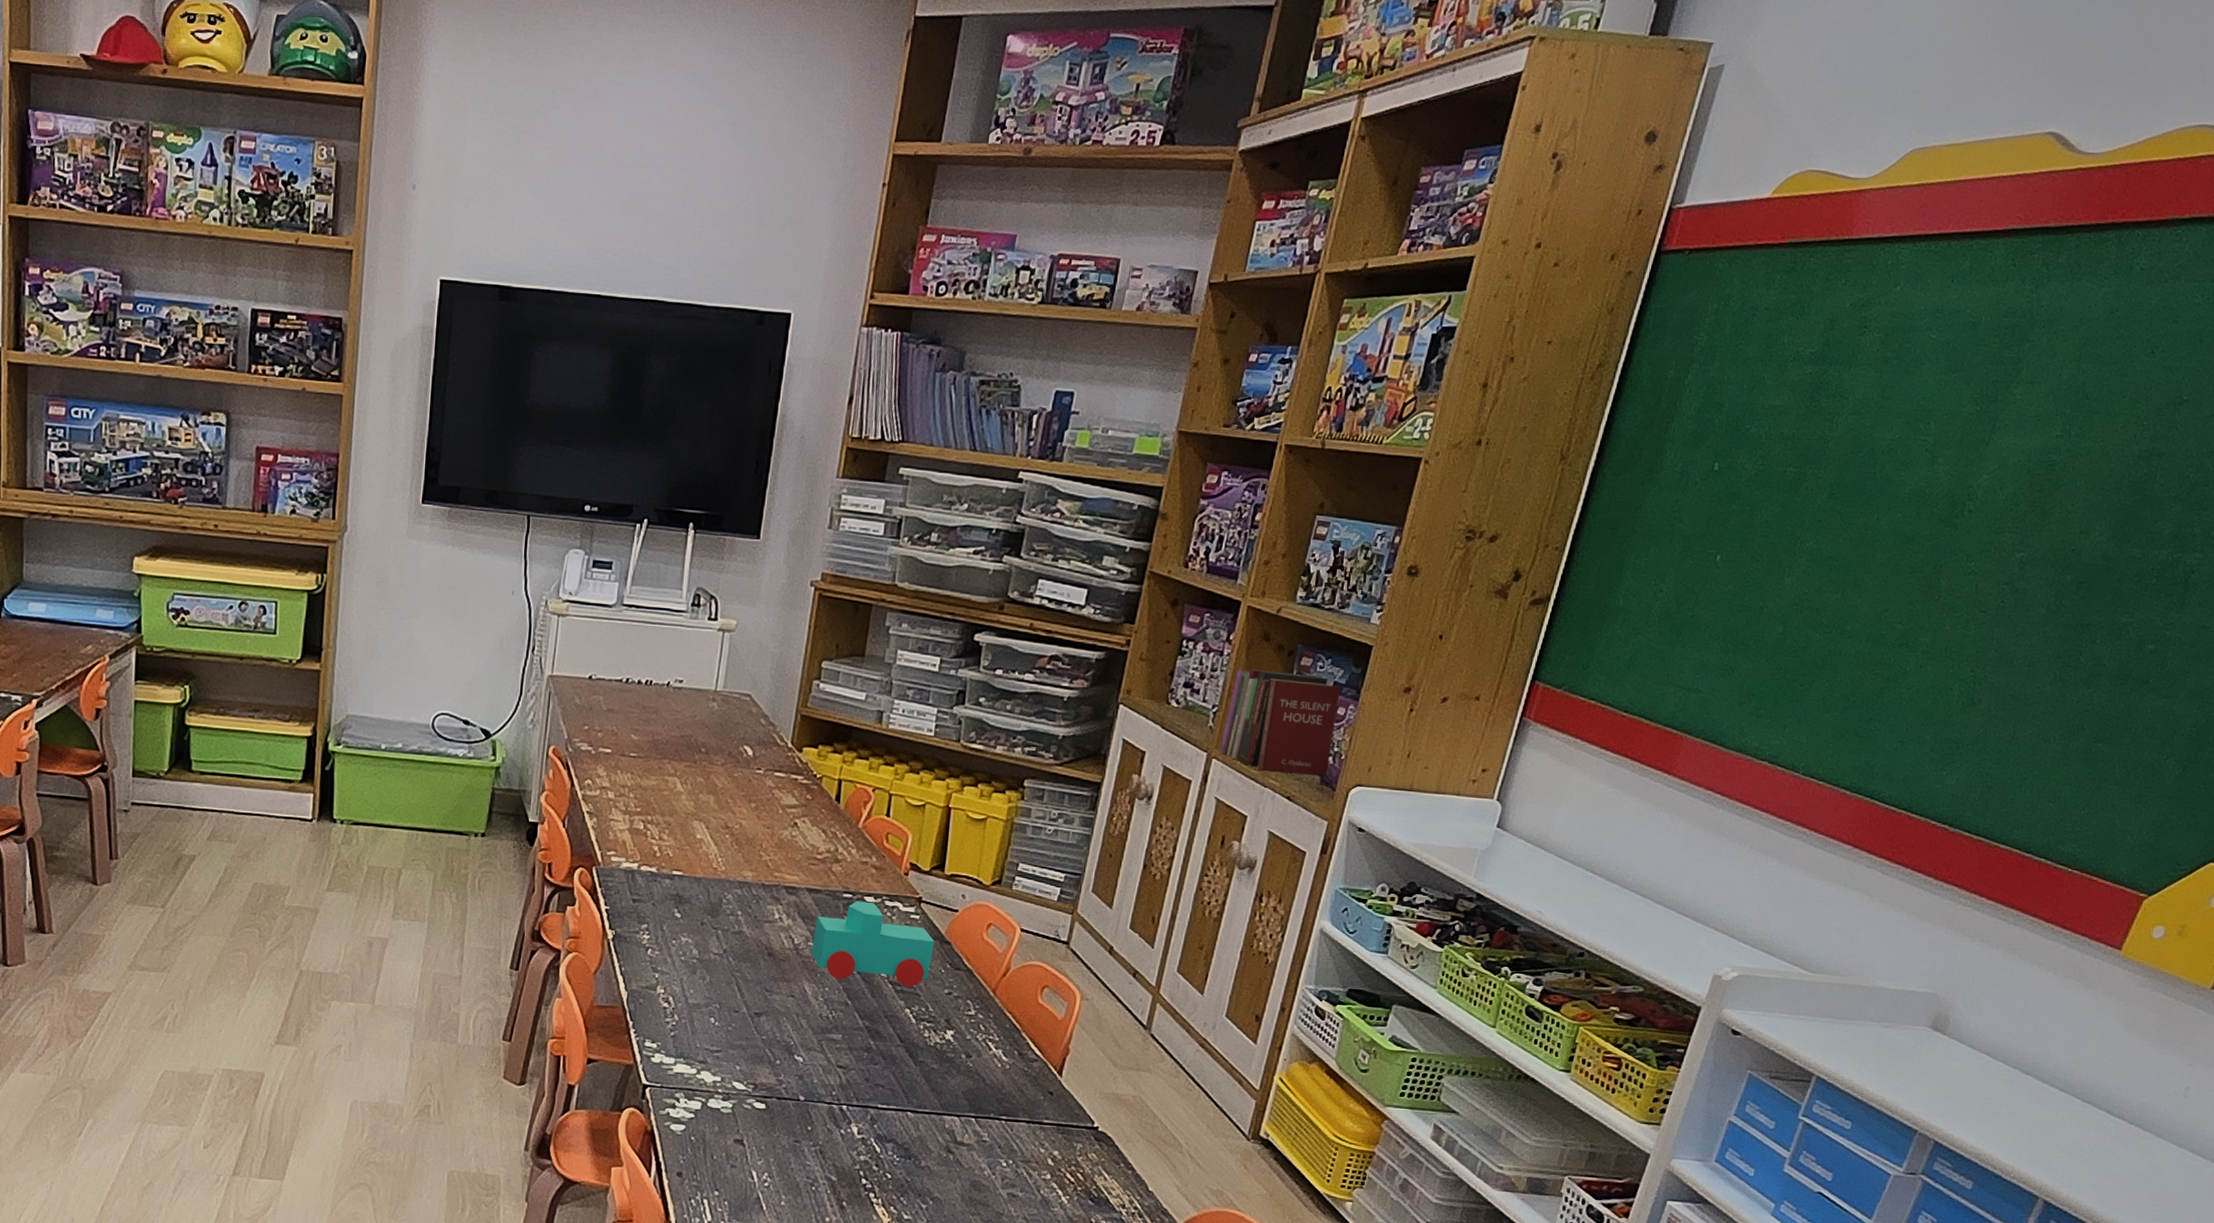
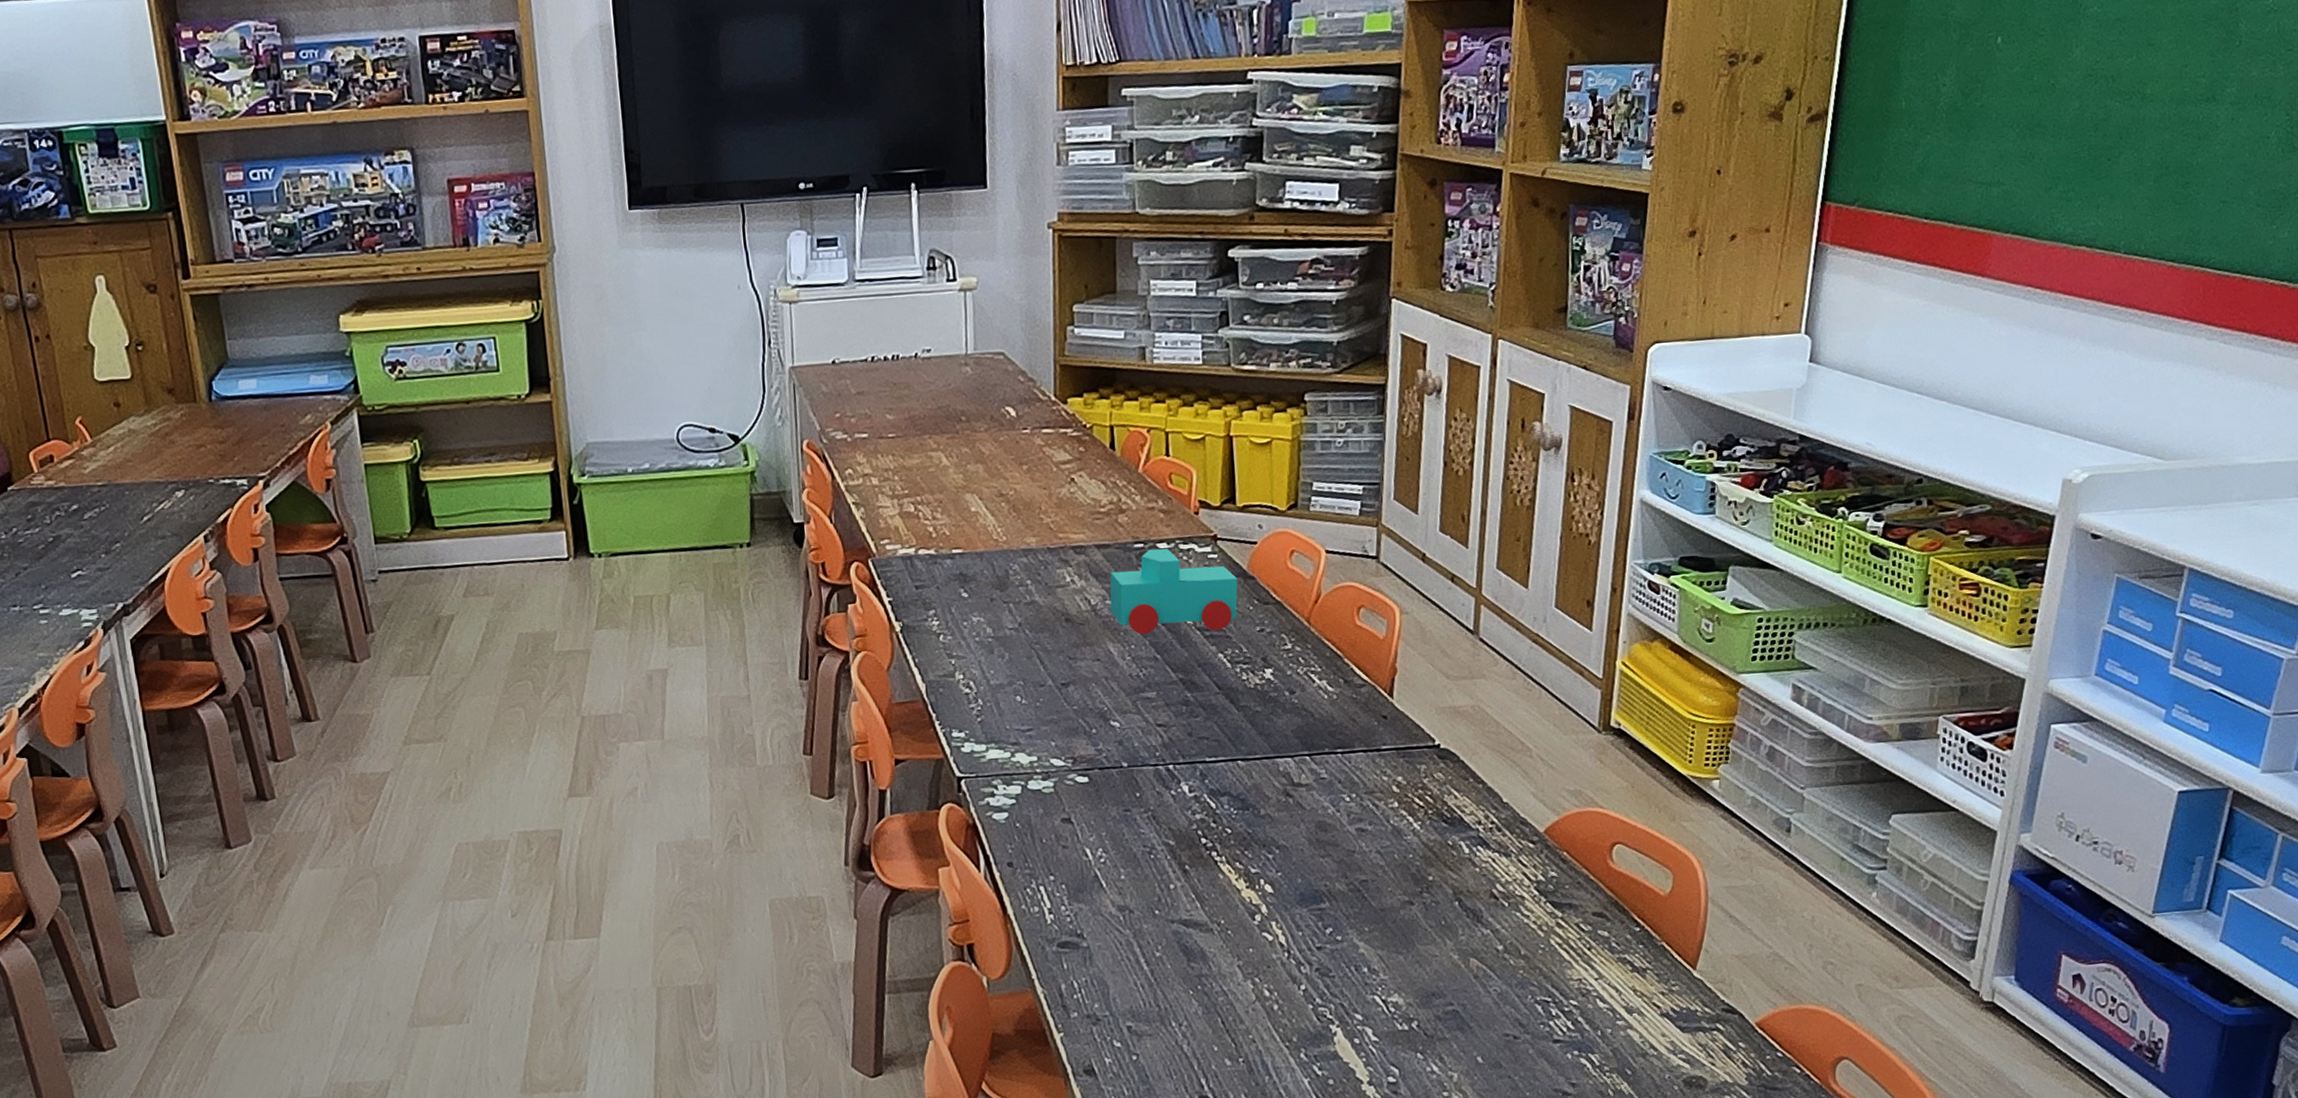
books: present [1219,669,1341,777] -> none [1504,234,1622,344]

